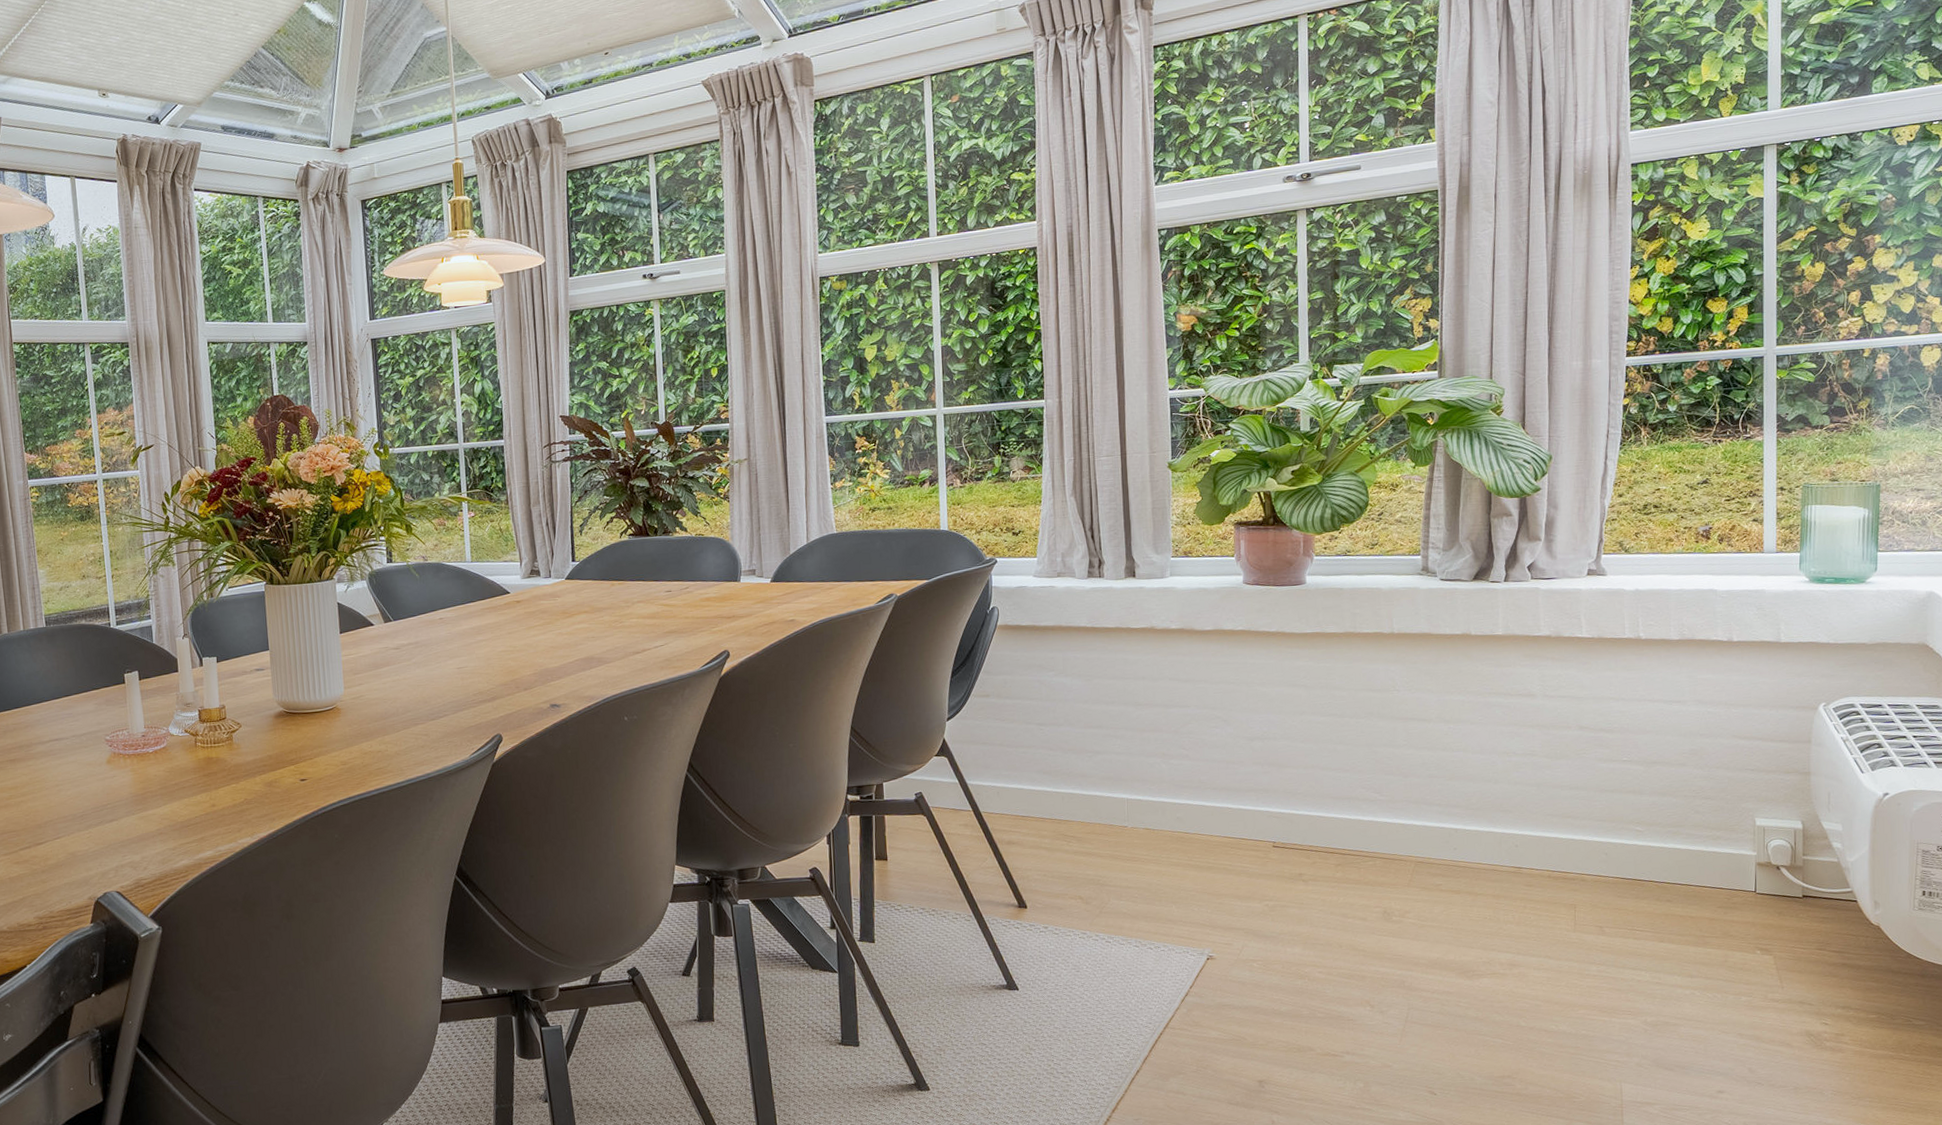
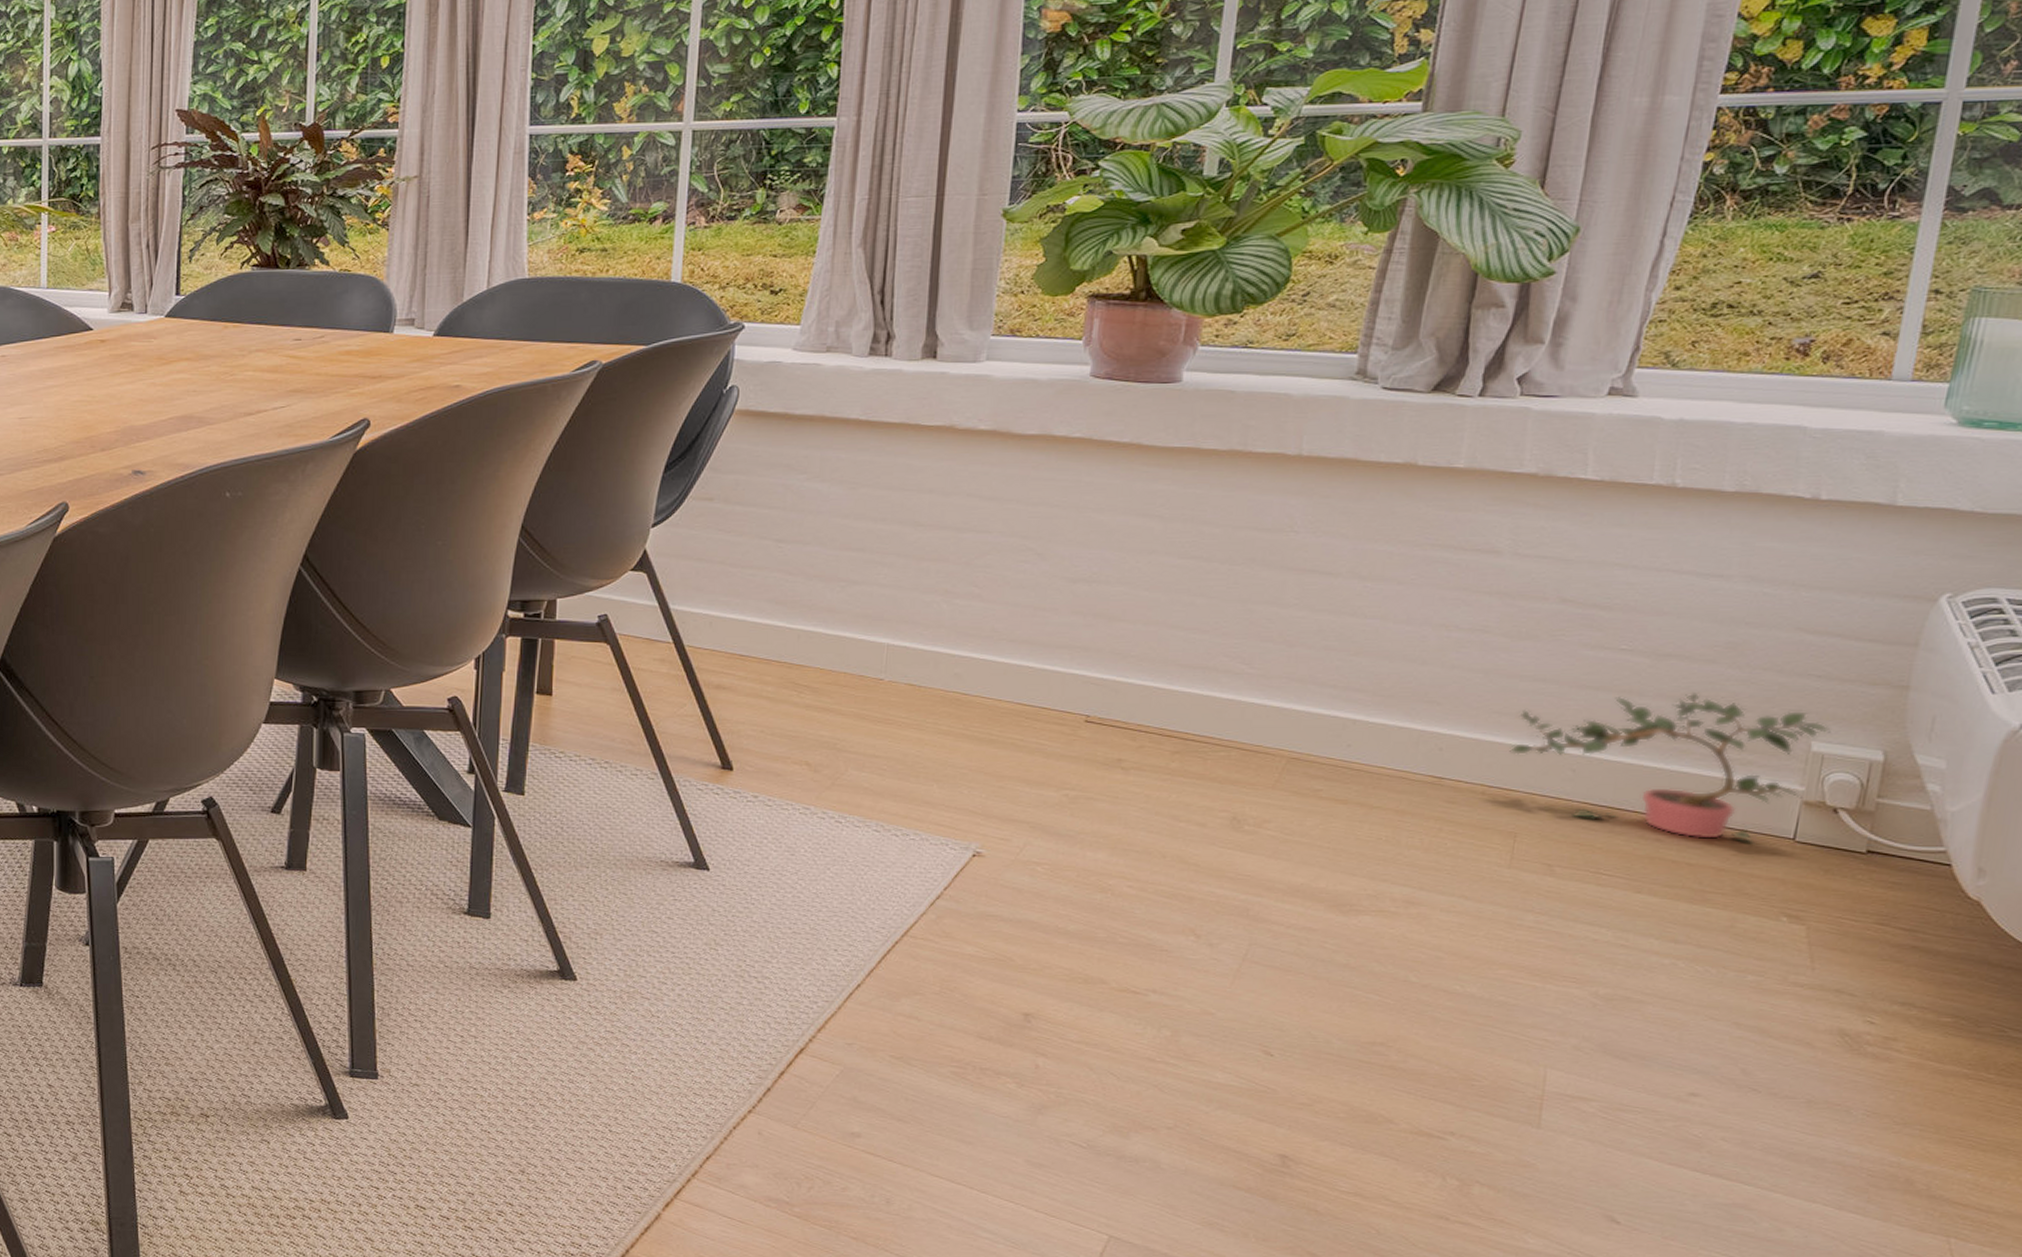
potted plant: none [1562,789,1766,898] -> present [1509,693,1831,842]

